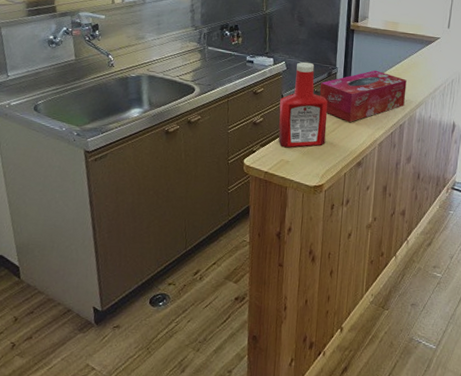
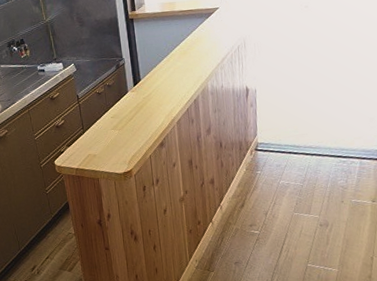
ketchup bottle: present [278,61,328,148] -> none [76,59,126,143]
tissue box: present [319,70,407,122] -> none [110,53,195,107]

